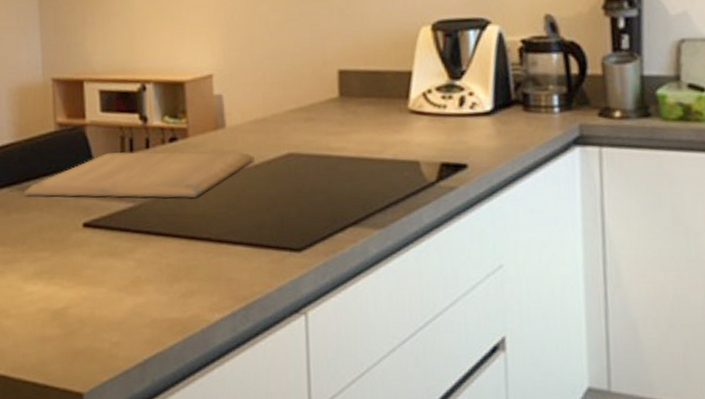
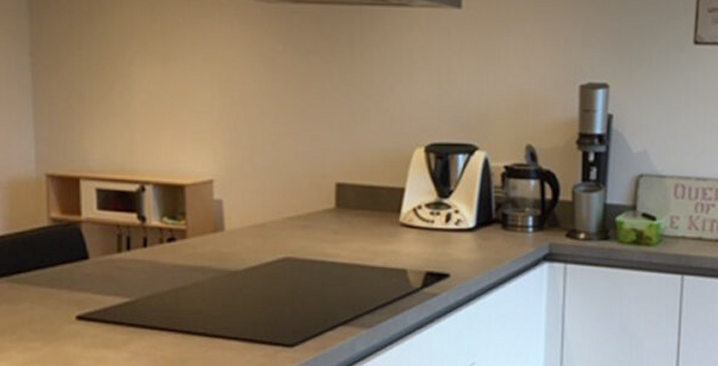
chopping board: present [24,151,255,198] -> none [14,250,252,295]

